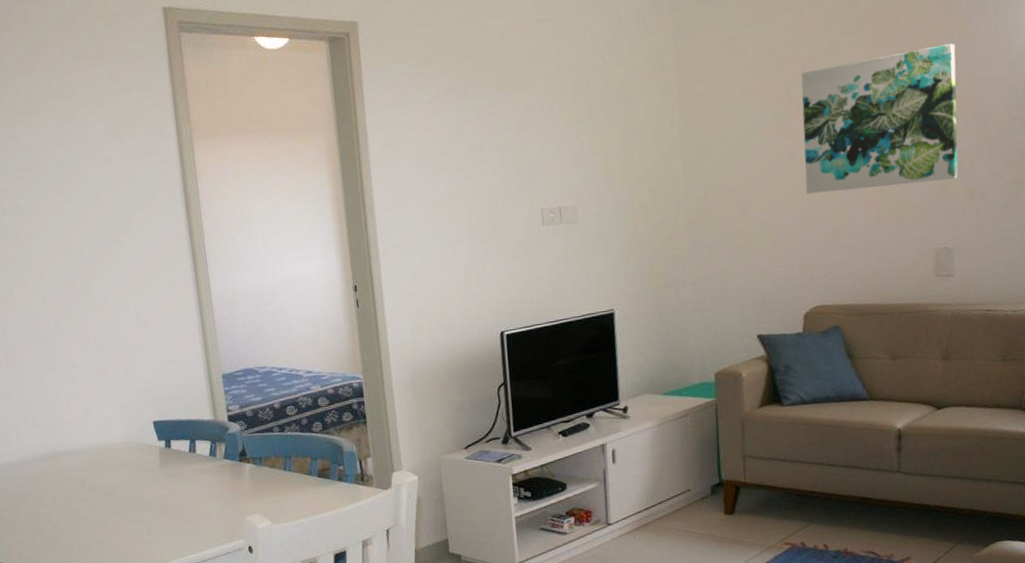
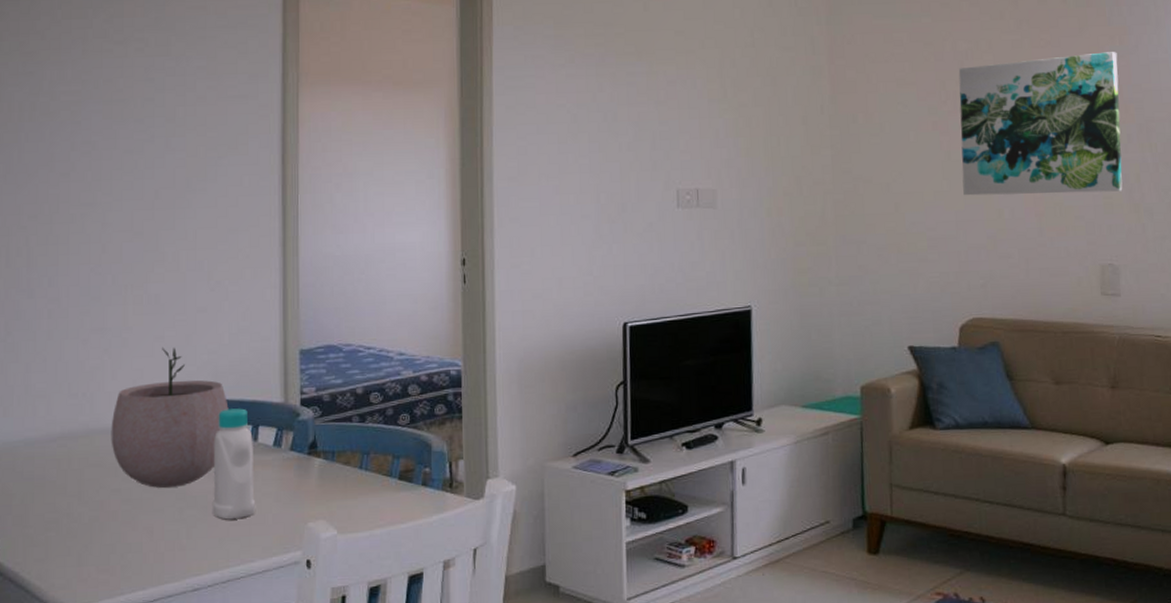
plant pot: none [72,379,169,496] -> present [111,347,229,488]
bottle: none [159,426,202,518] -> present [212,408,256,520]

